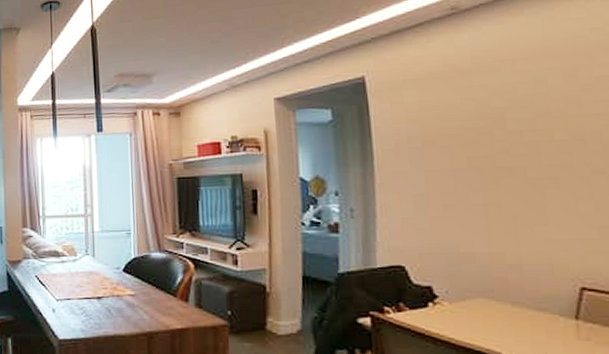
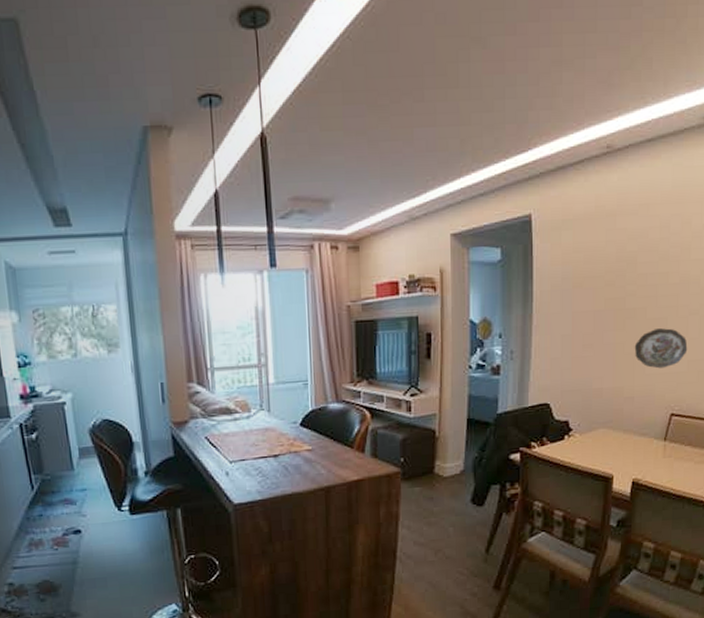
decorative plate: none [514,189,596,234] -> present [634,328,688,369]

